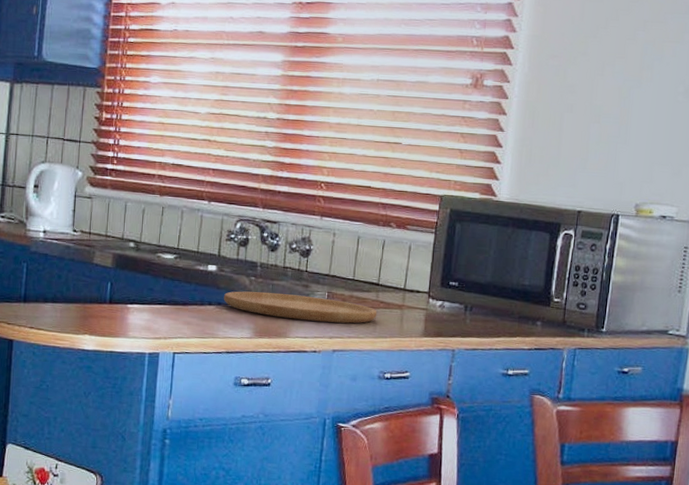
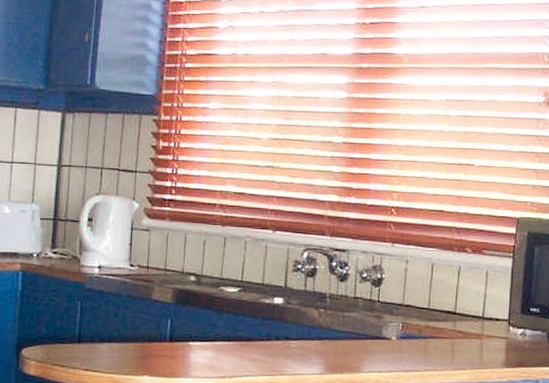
cutting board: present [223,291,377,324] -> none [291,324,455,356]

